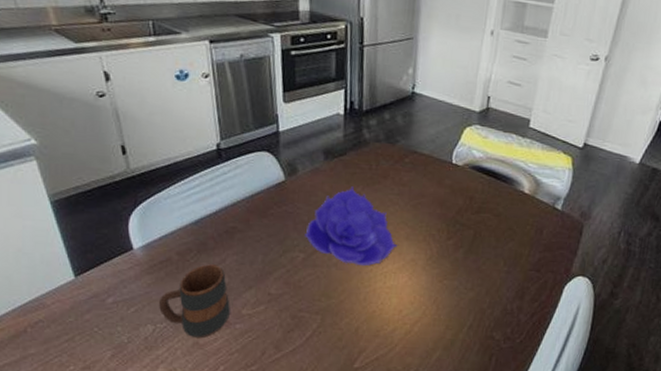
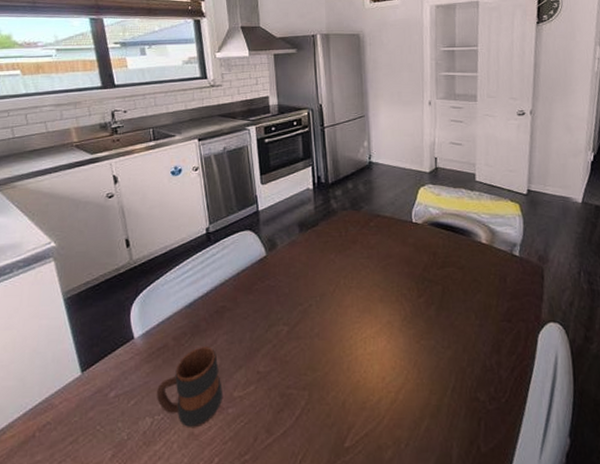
decorative bowl: present [305,186,398,267] -> none [287,254,373,334]

